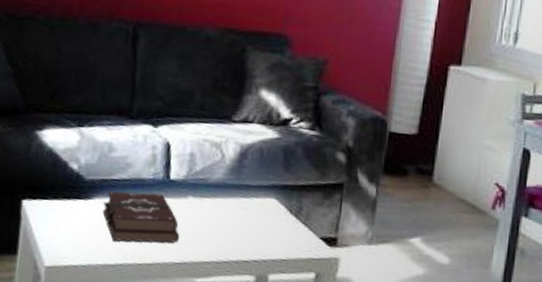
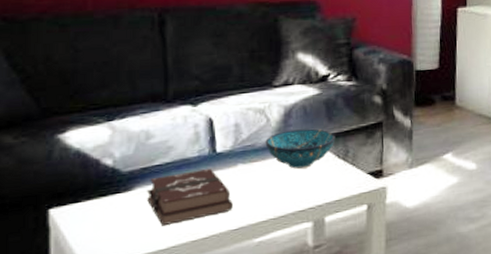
decorative bowl: none [217,171,290,216] -> present [265,128,335,169]

